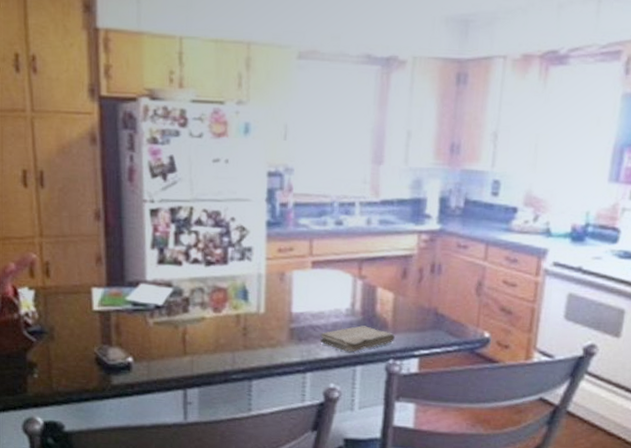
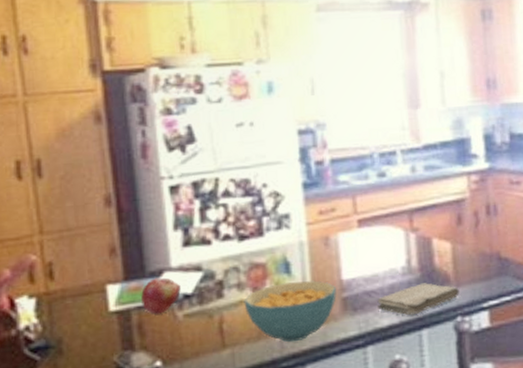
fruit: none [120,288,153,319] -> present [141,277,181,314]
cereal bowl: none [205,308,286,359] -> present [244,281,337,343]

